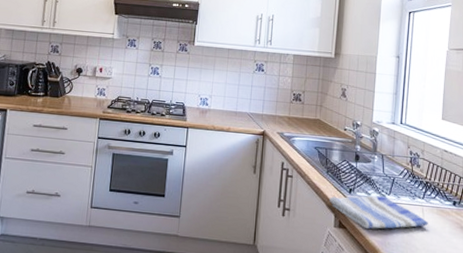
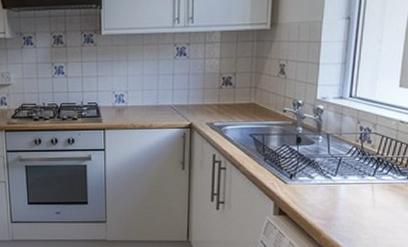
dish towel: present [329,195,428,229] -> none [268,177,378,212]

